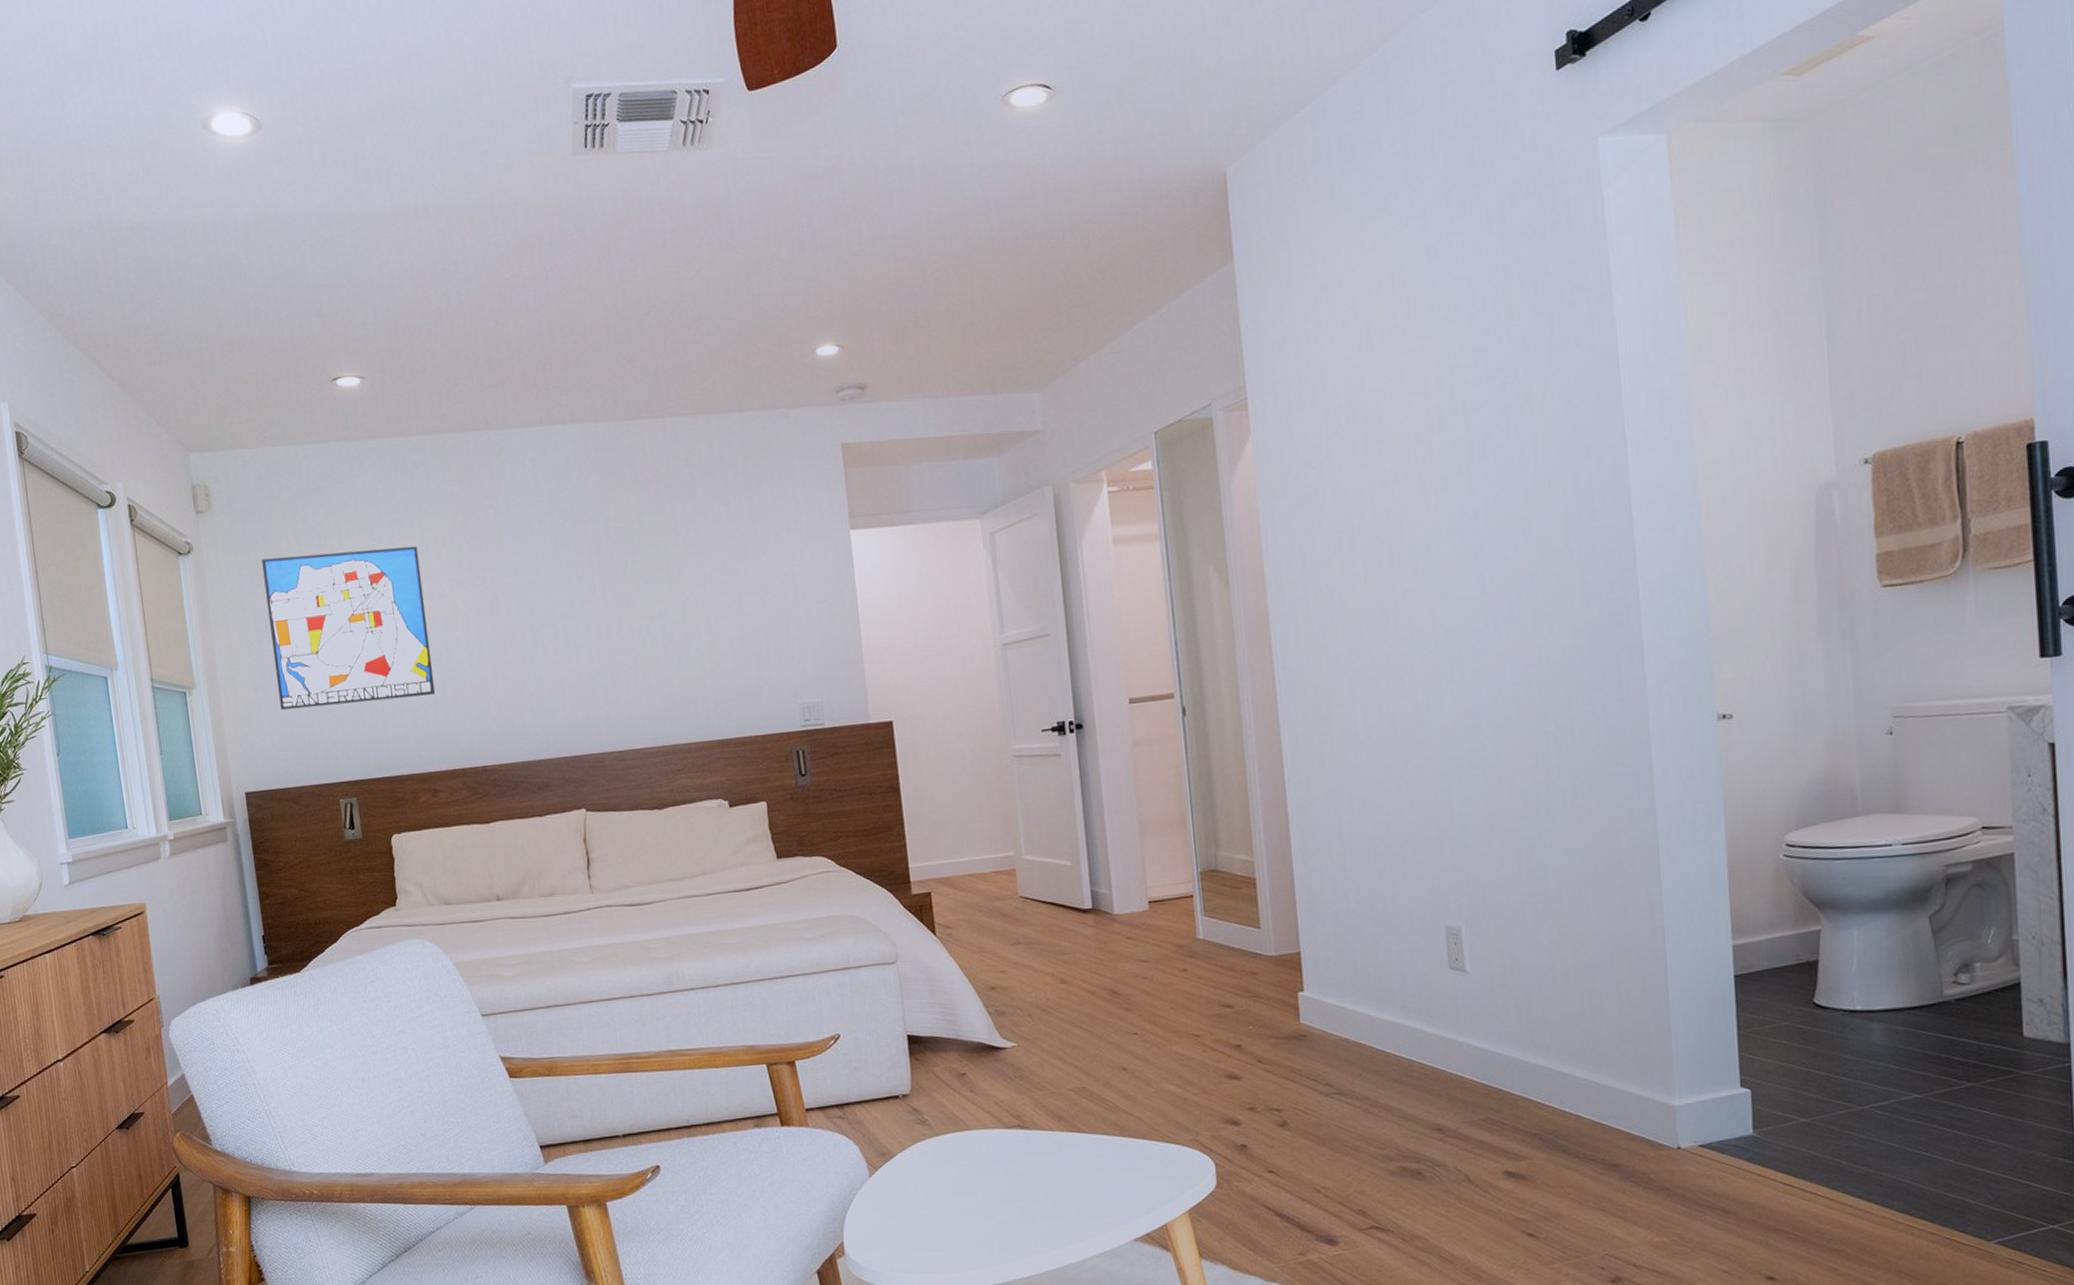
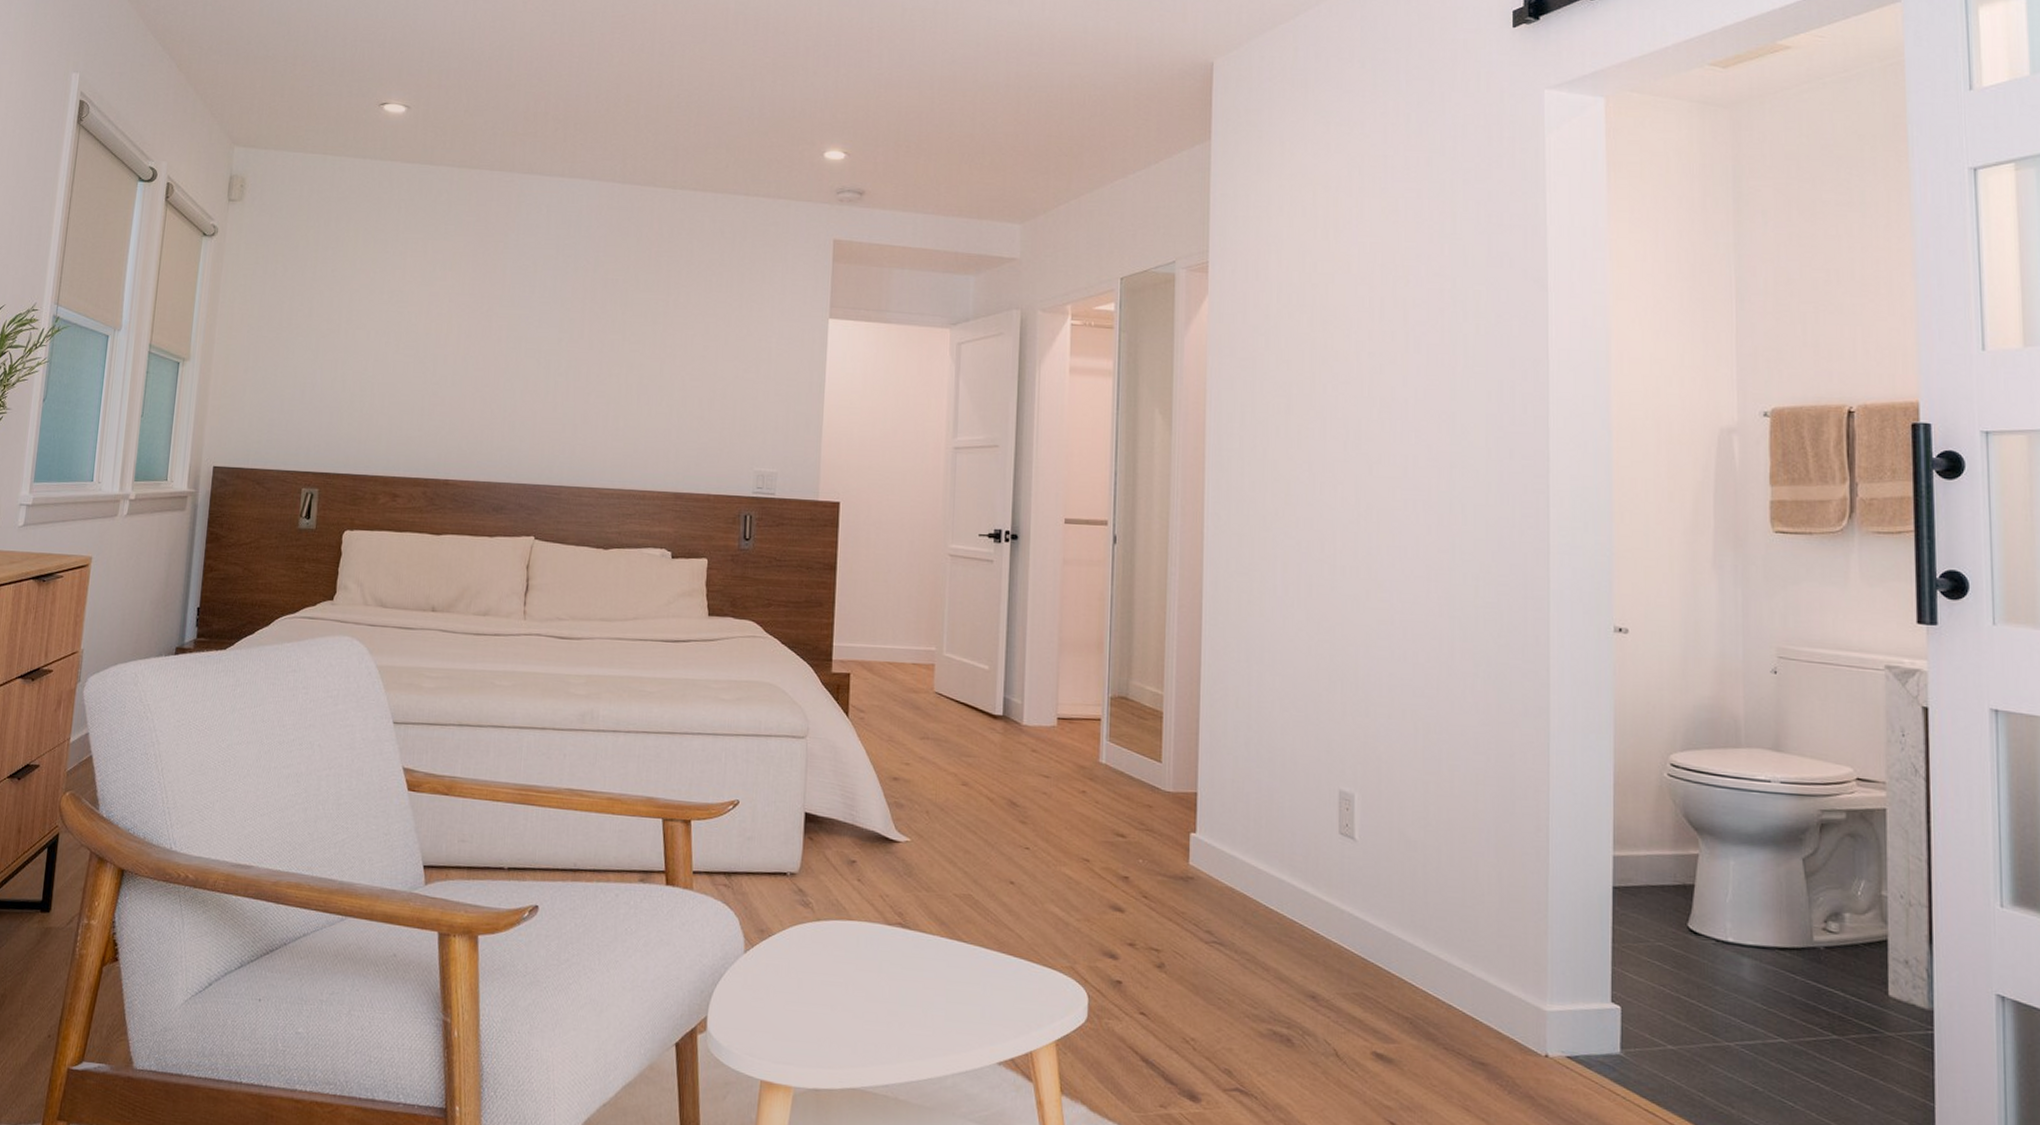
wall art: present [261,545,435,711] -> none [266,252,426,405]

